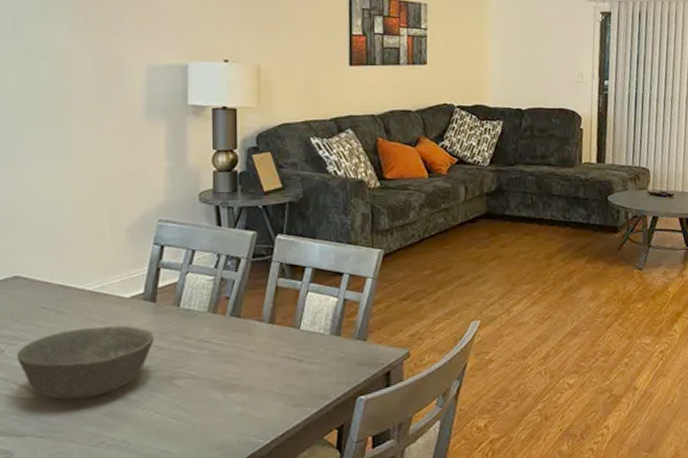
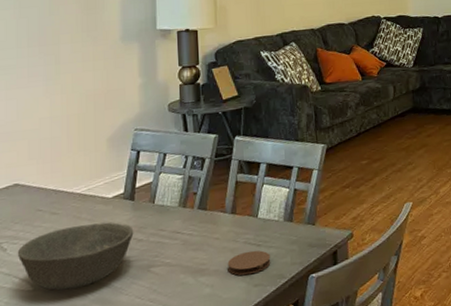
coaster: none [263,366,313,394] -> present [227,250,271,276]

